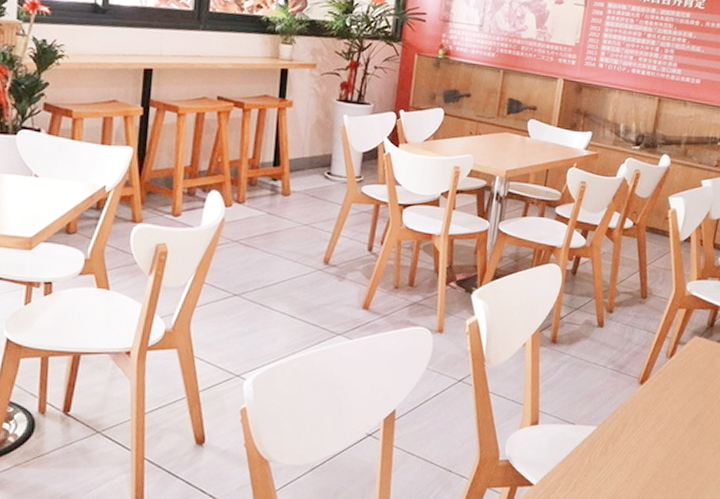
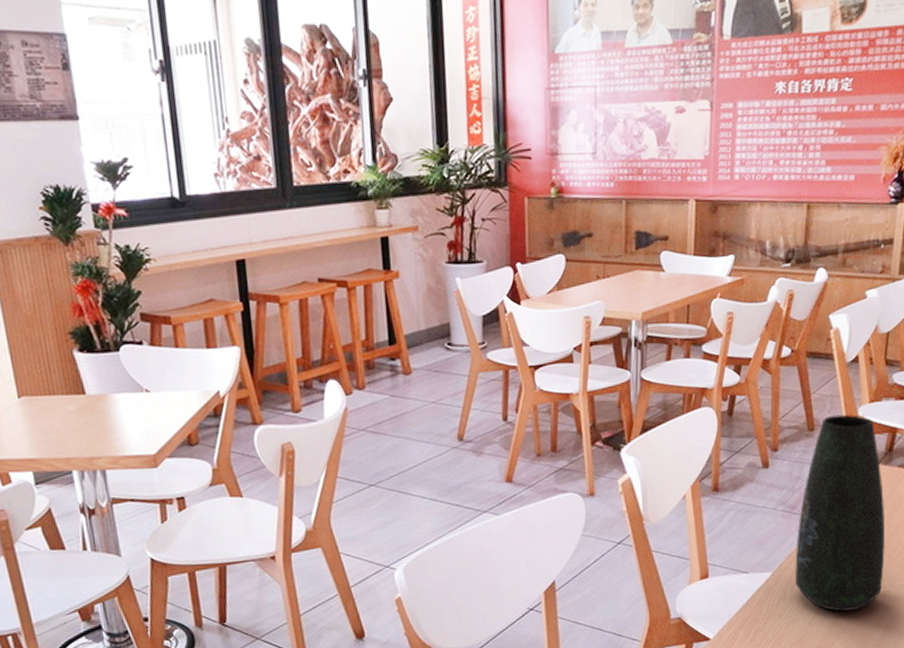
vase: none [616,287,703,472] -> present [794,414,886,612]

